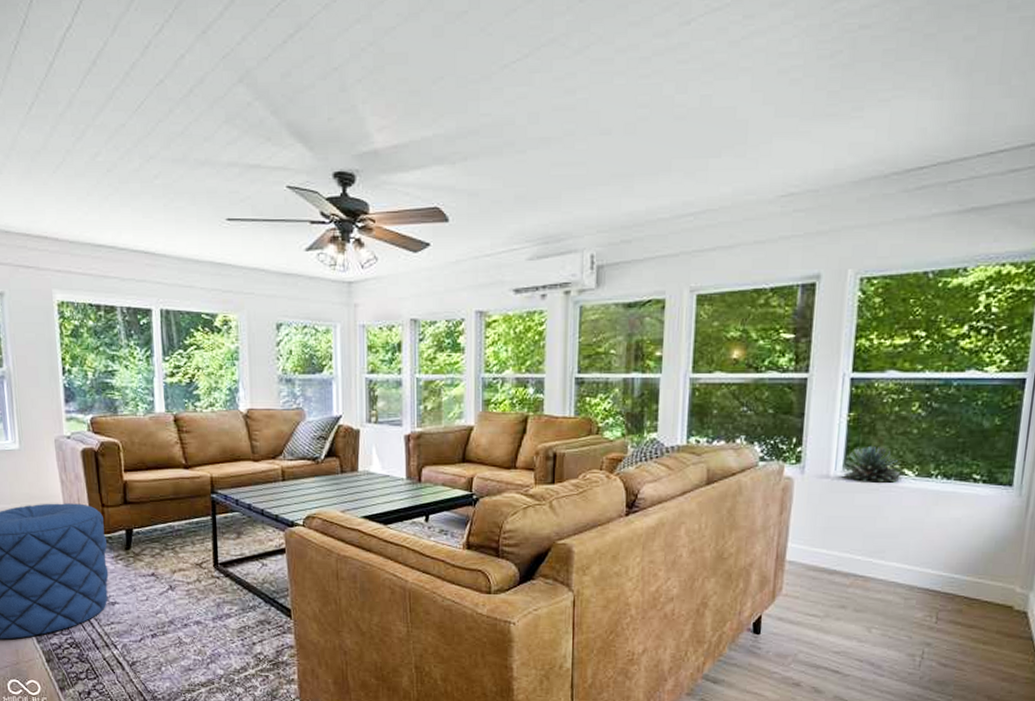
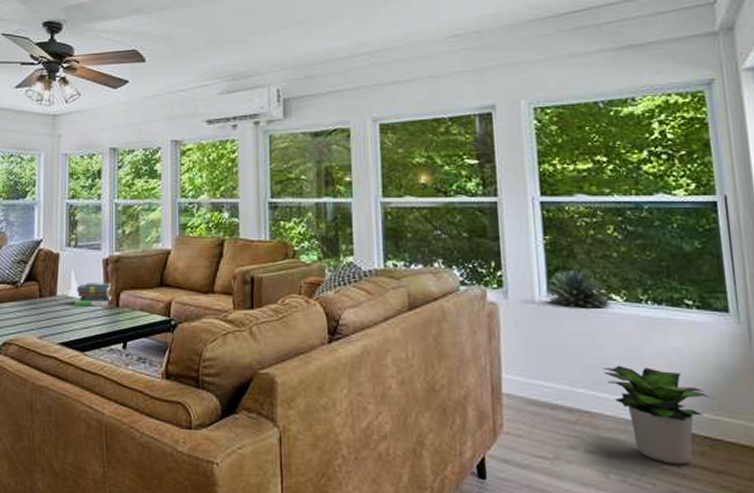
books: none [376,459,414,482] -> present [74,283,112,307]
potted plant: none [883,535,982,621] -> present [603,365,715,465]

